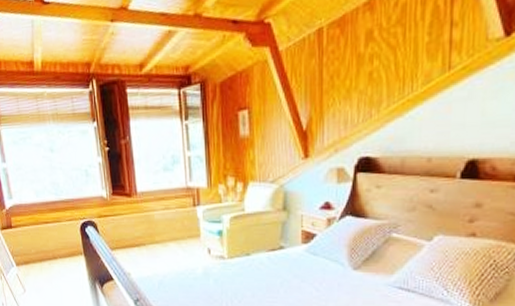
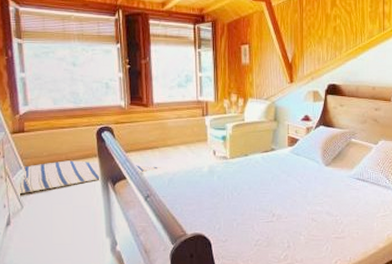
rug: none [12,258,151,293] -> present [16,160,162,195]

